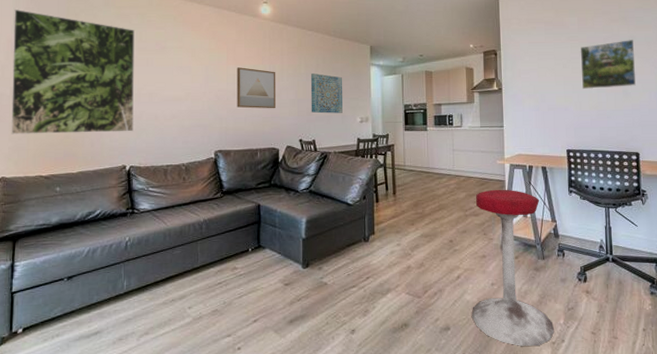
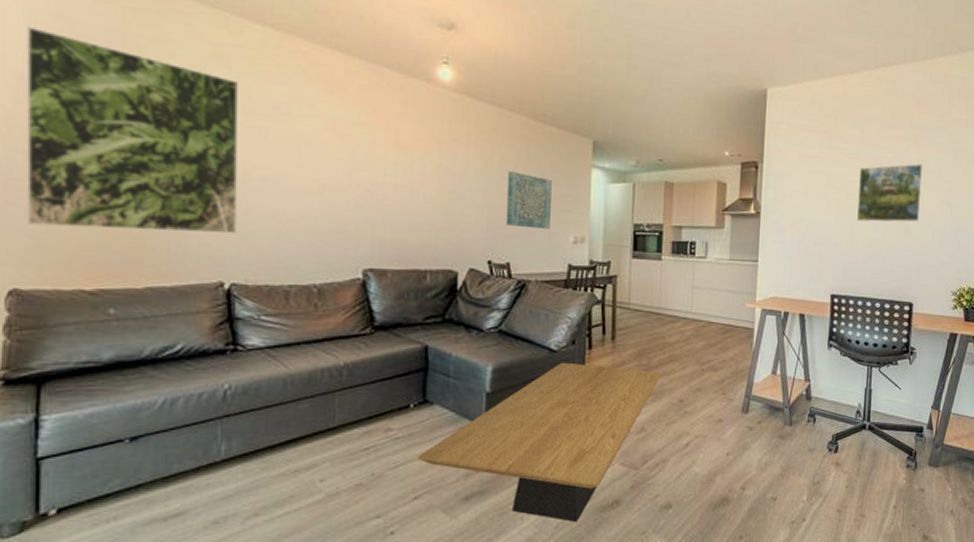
wall art: present [237,67,275,109] -> none [398,153,457,217]
coffee table: none [255,213,434,342] -> present [417,362,663,523]
stool: present [472,189,555,347] -> none [700,339,796,527]

